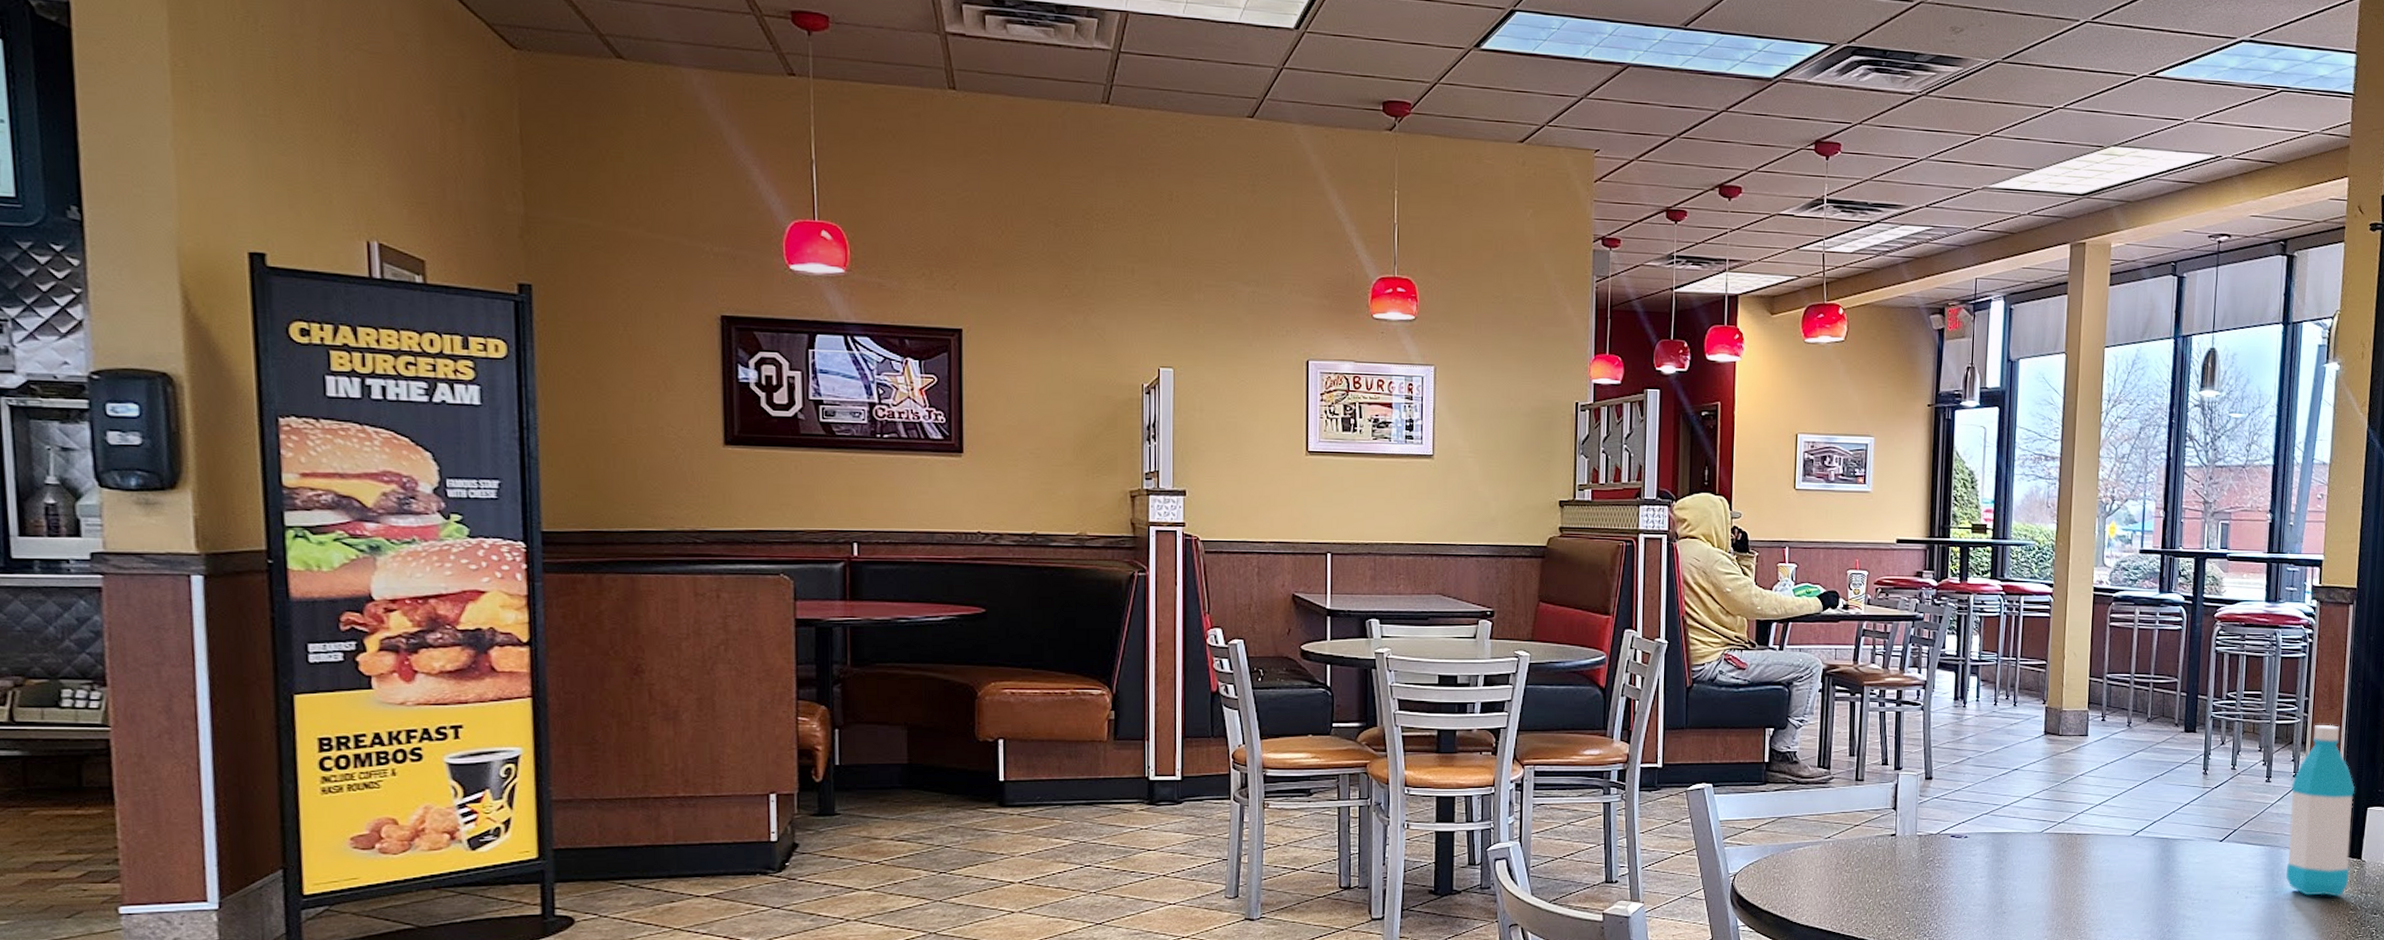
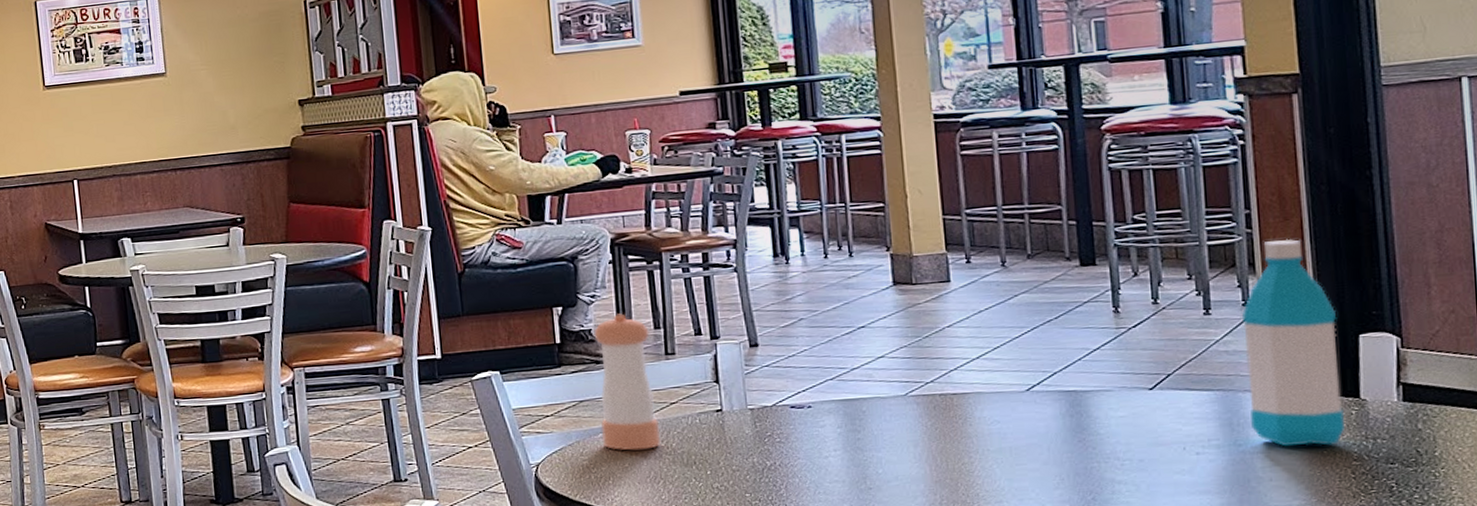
pepper shaker: none [1793,739,1845,866] -> present [593,313,661,451]

